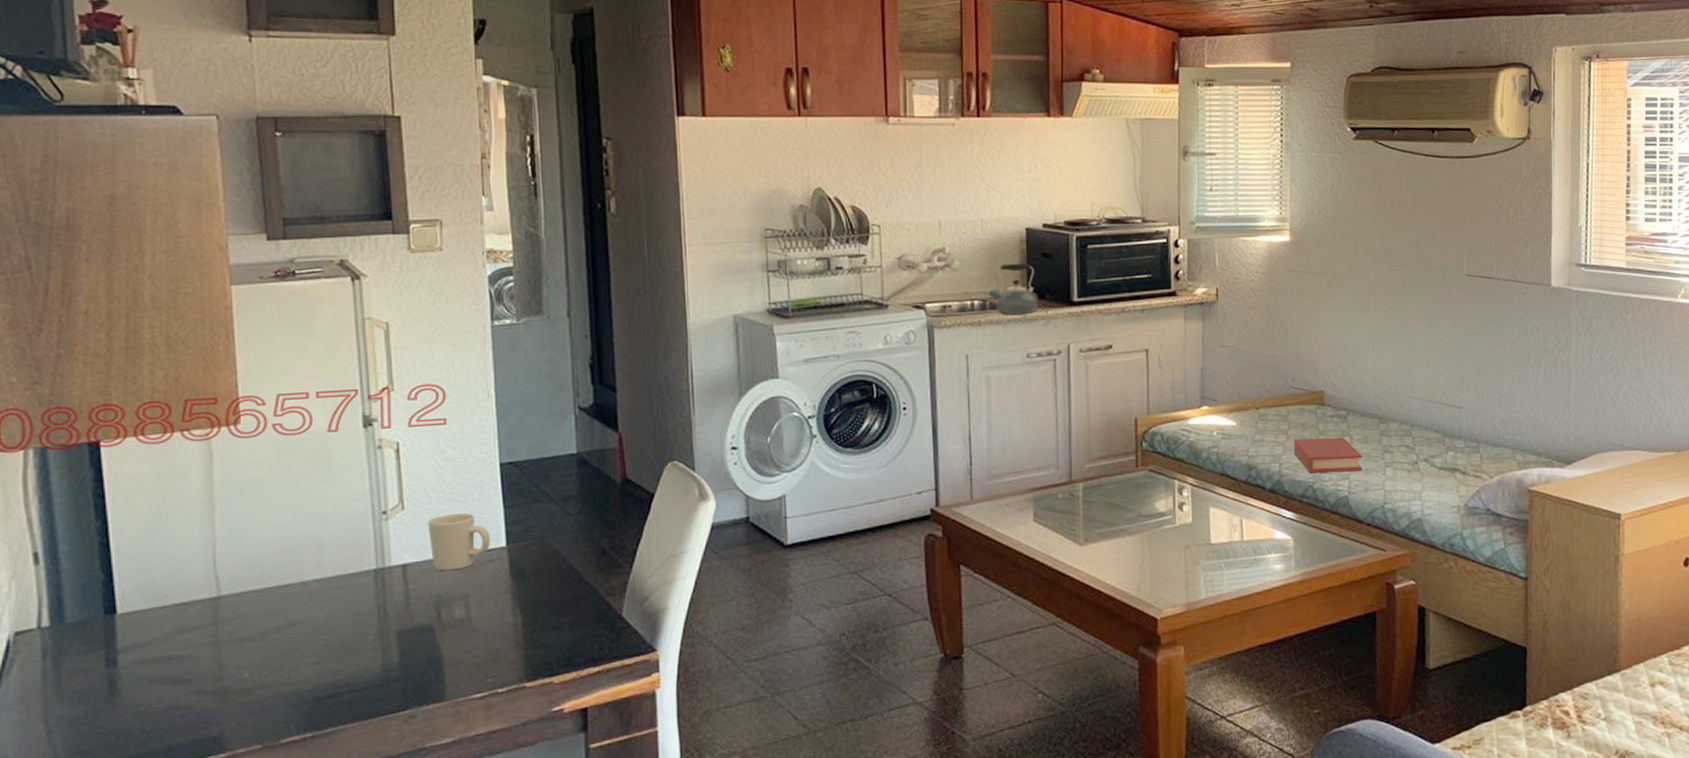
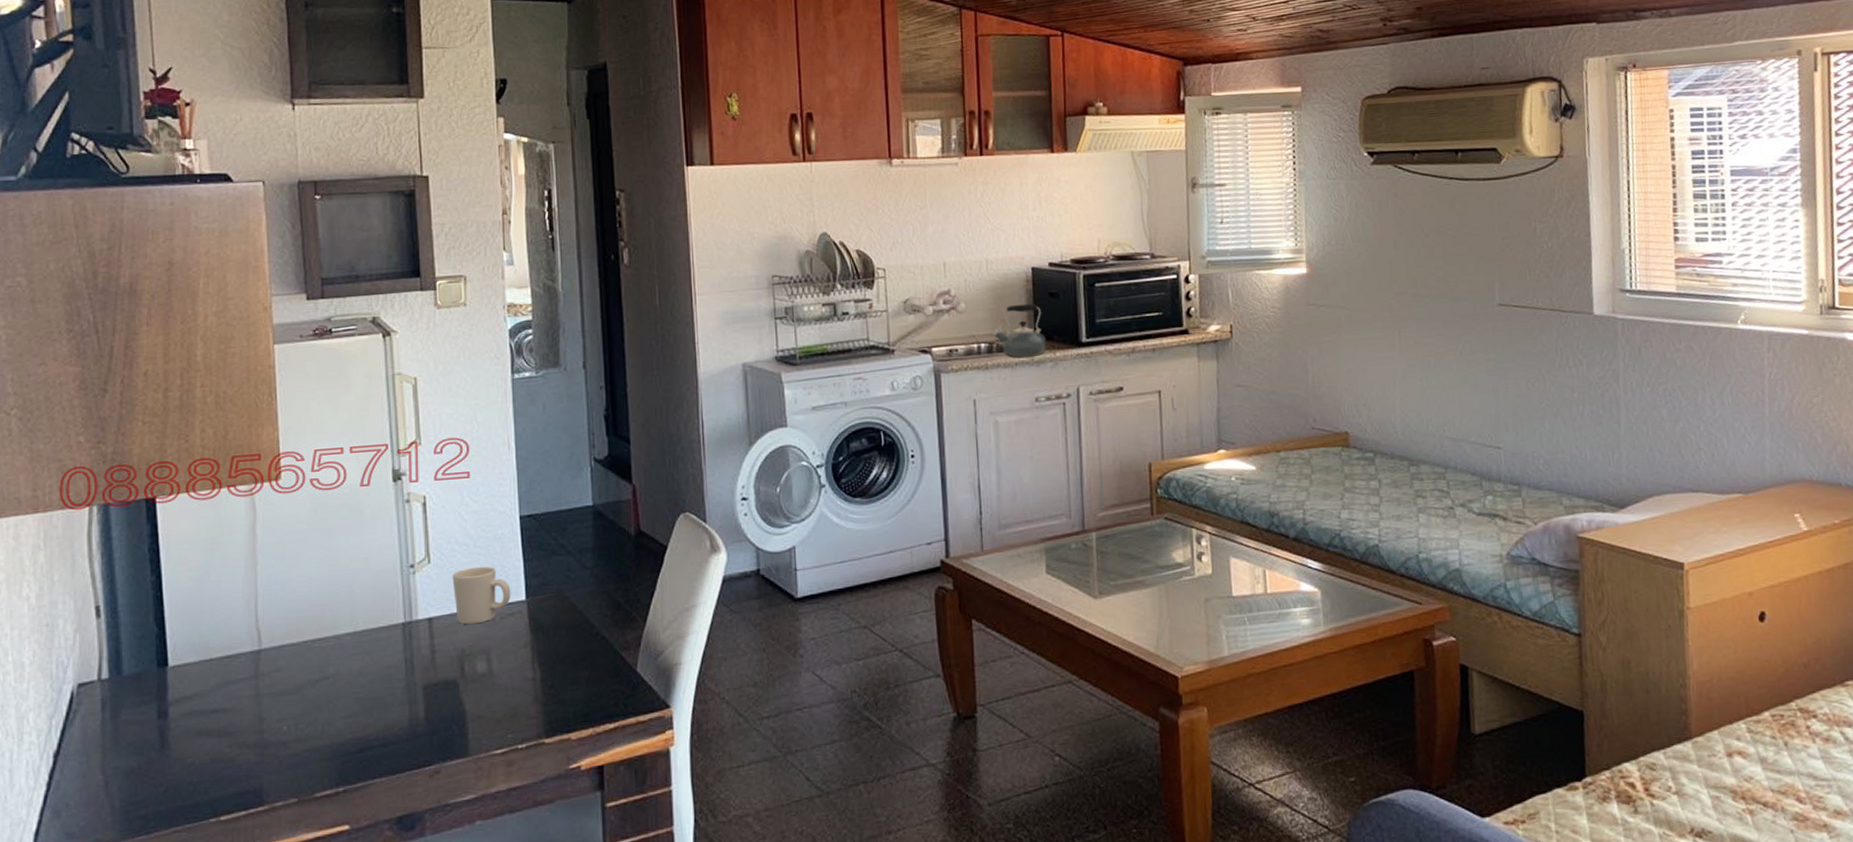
book: present [1293,437,1363,473] -> none [1317,481,1393,521]

